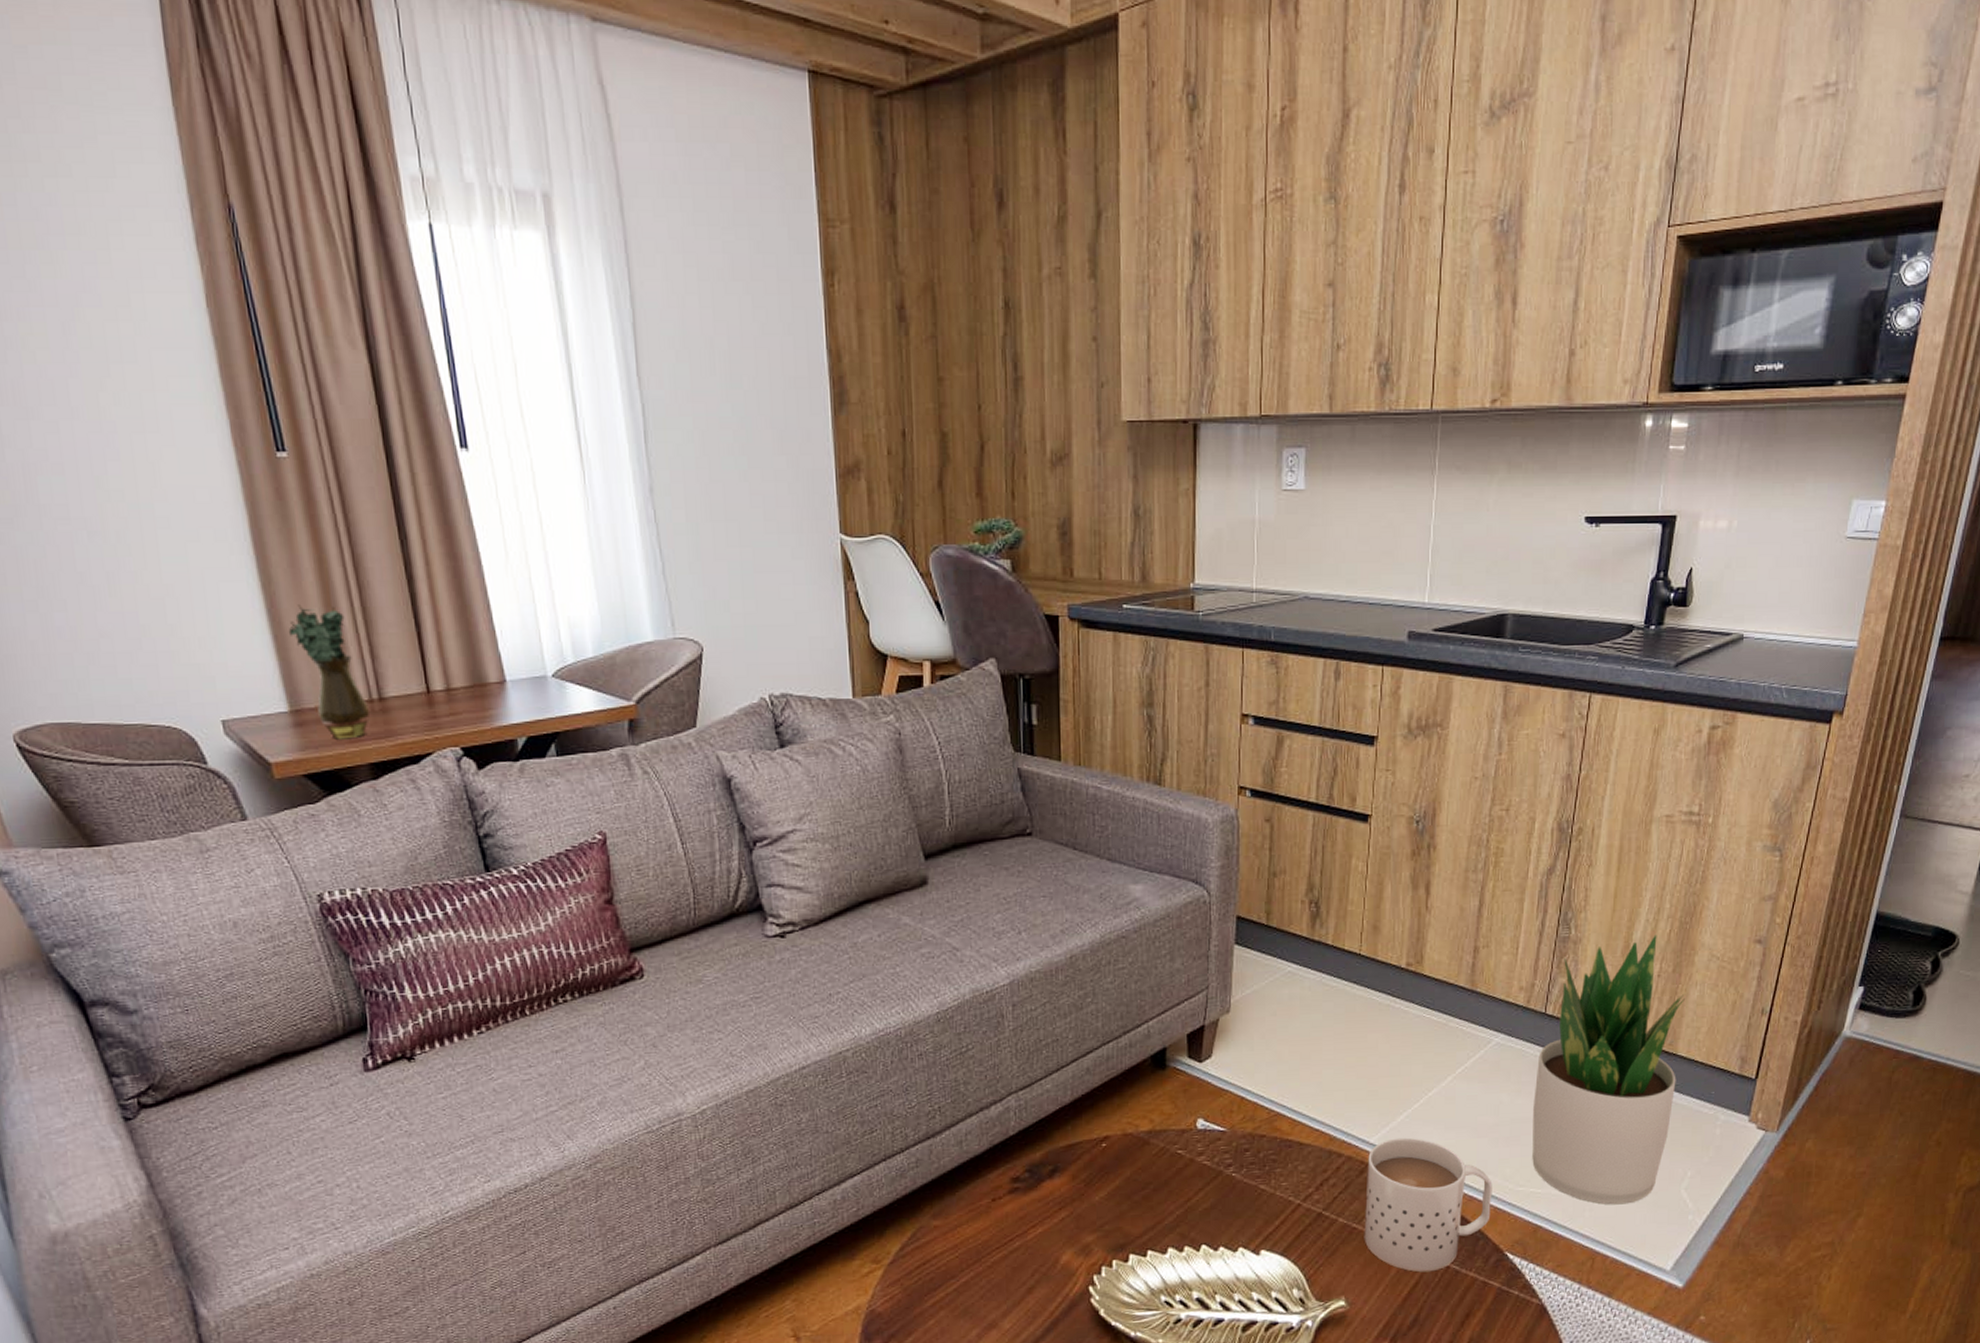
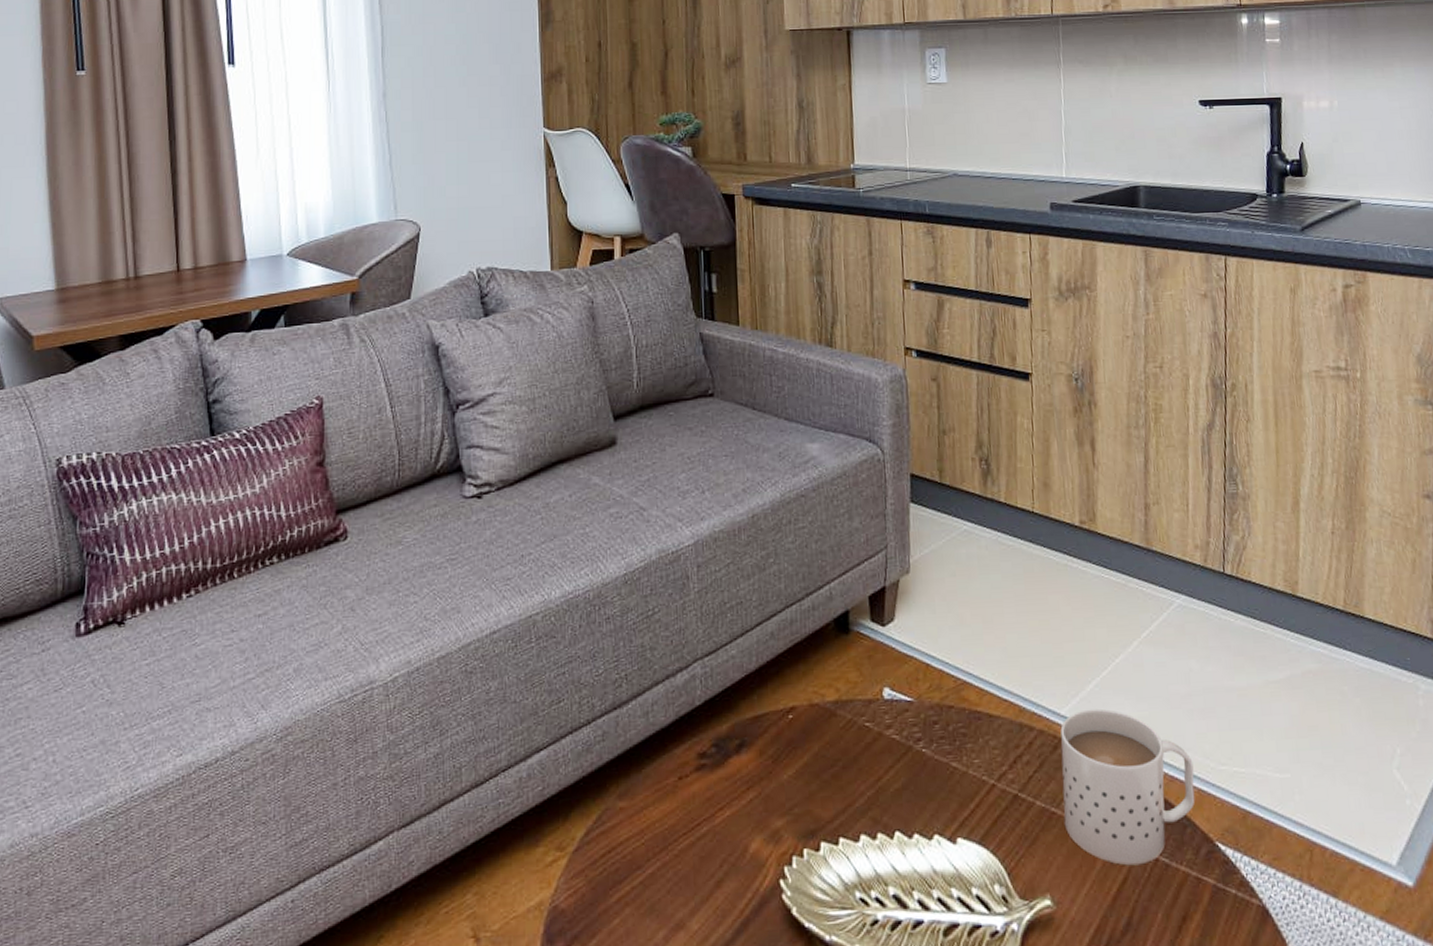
vase: present [288,604,370,739] -> none [65,196,125,314]
planter: present [1532,934,1685,1205] -> none [1223,490,1370,787]

